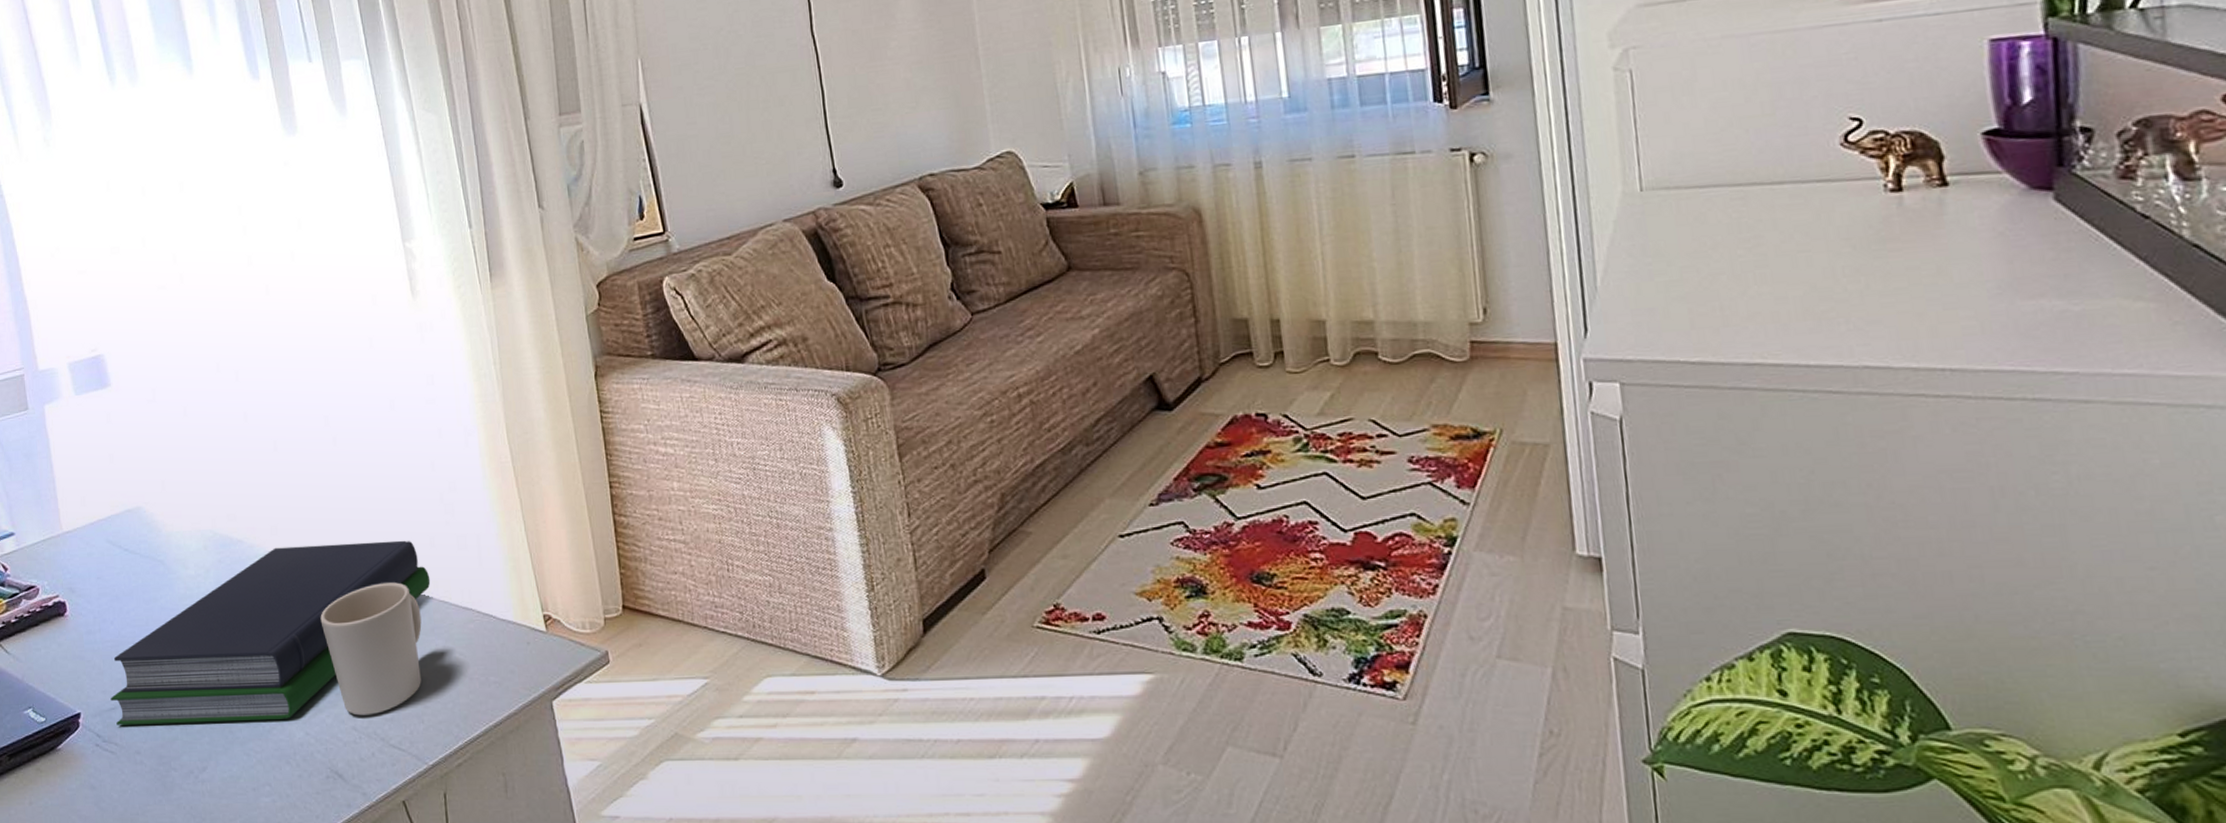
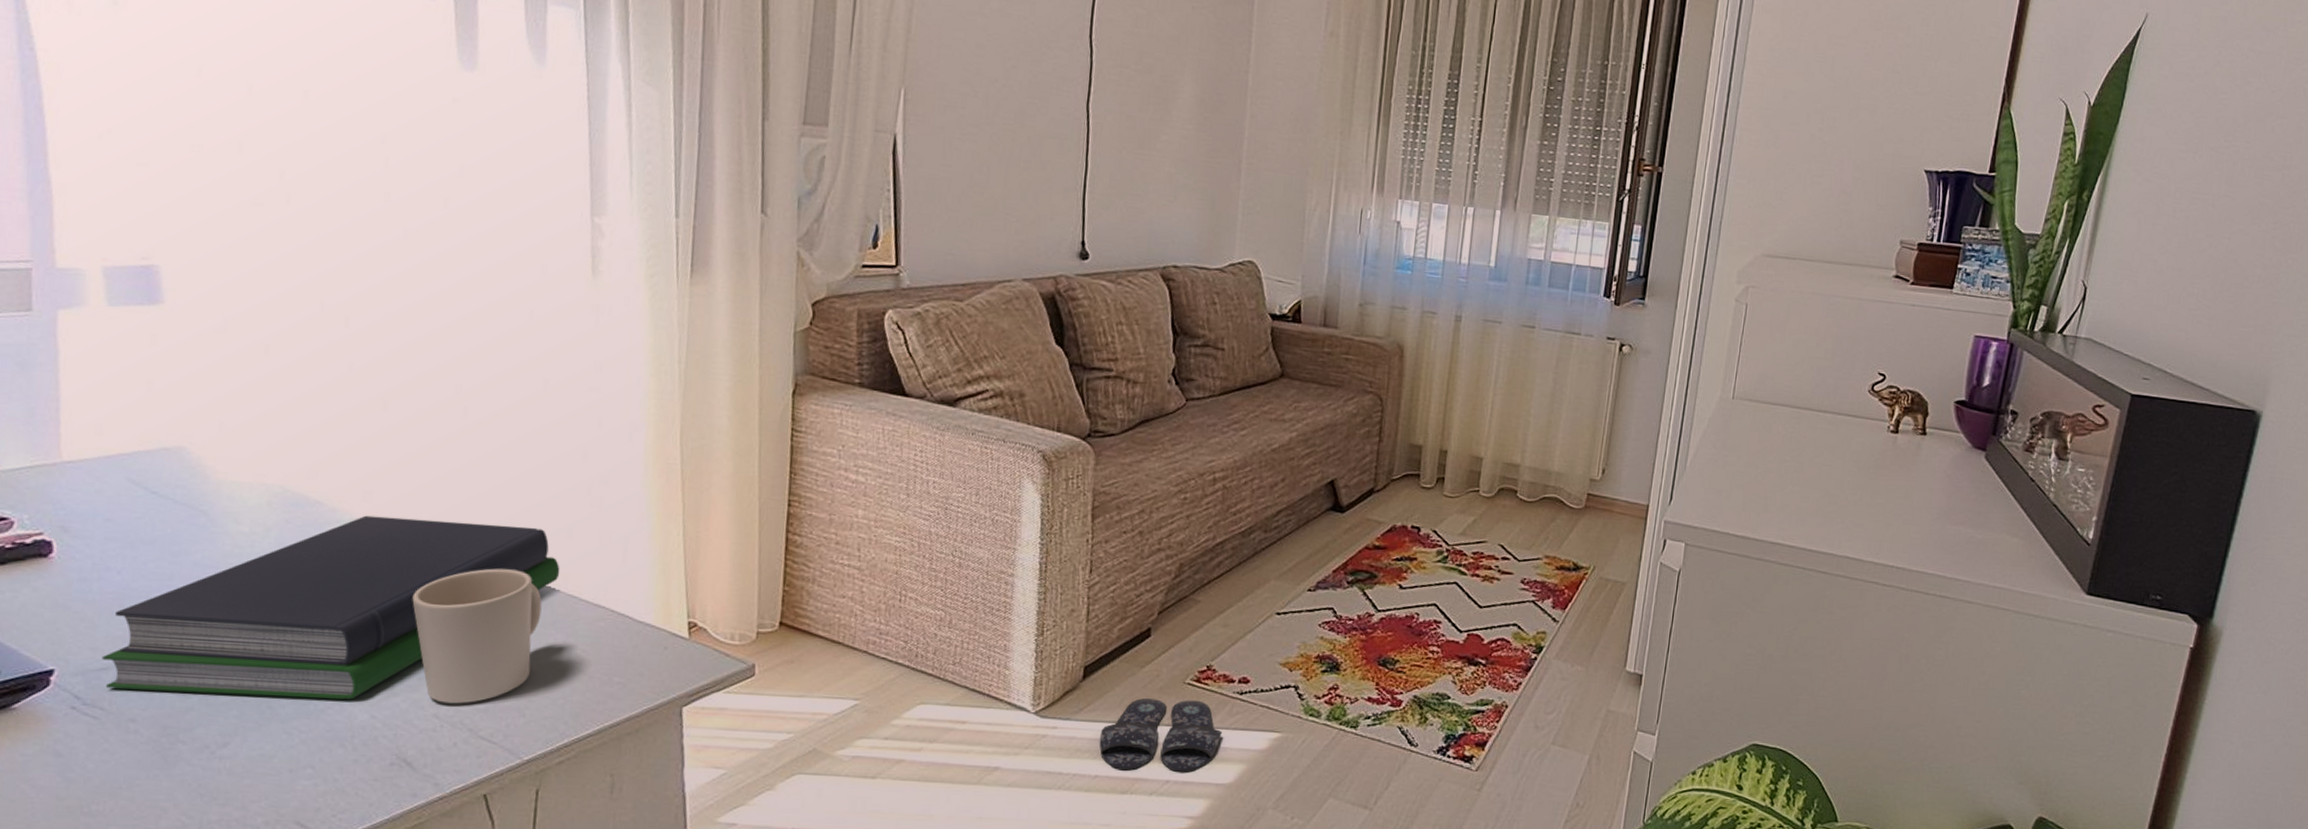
slippers: none [953,645,1086,732] -> present [1099,697,1222,773]

